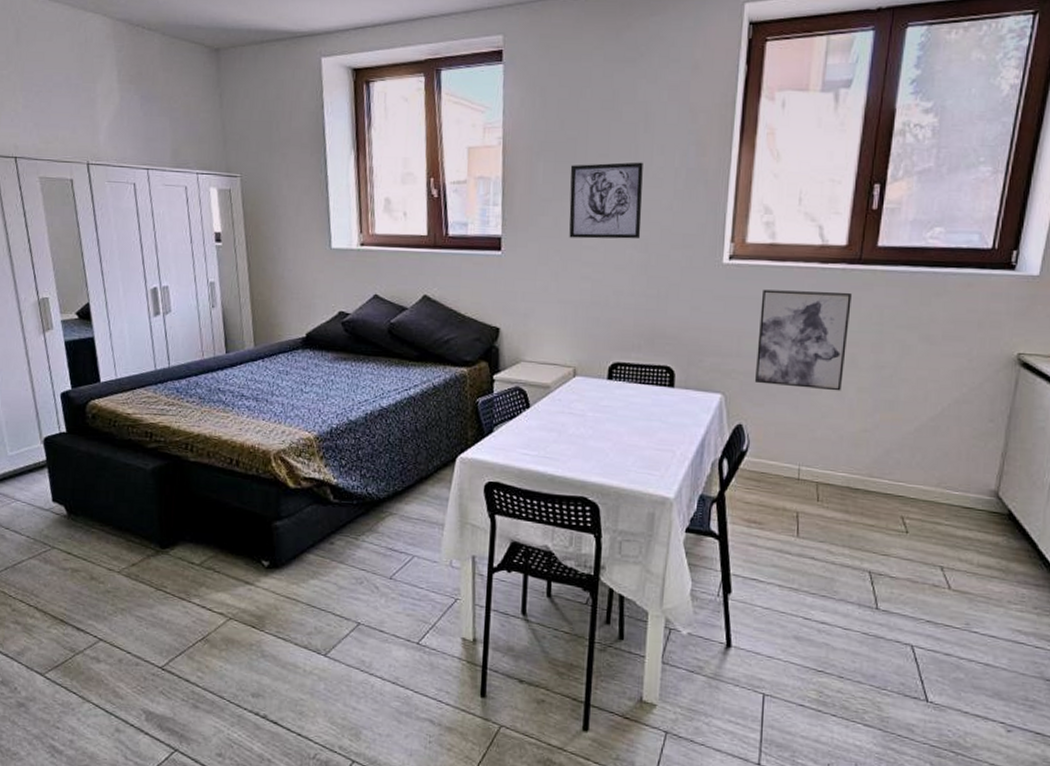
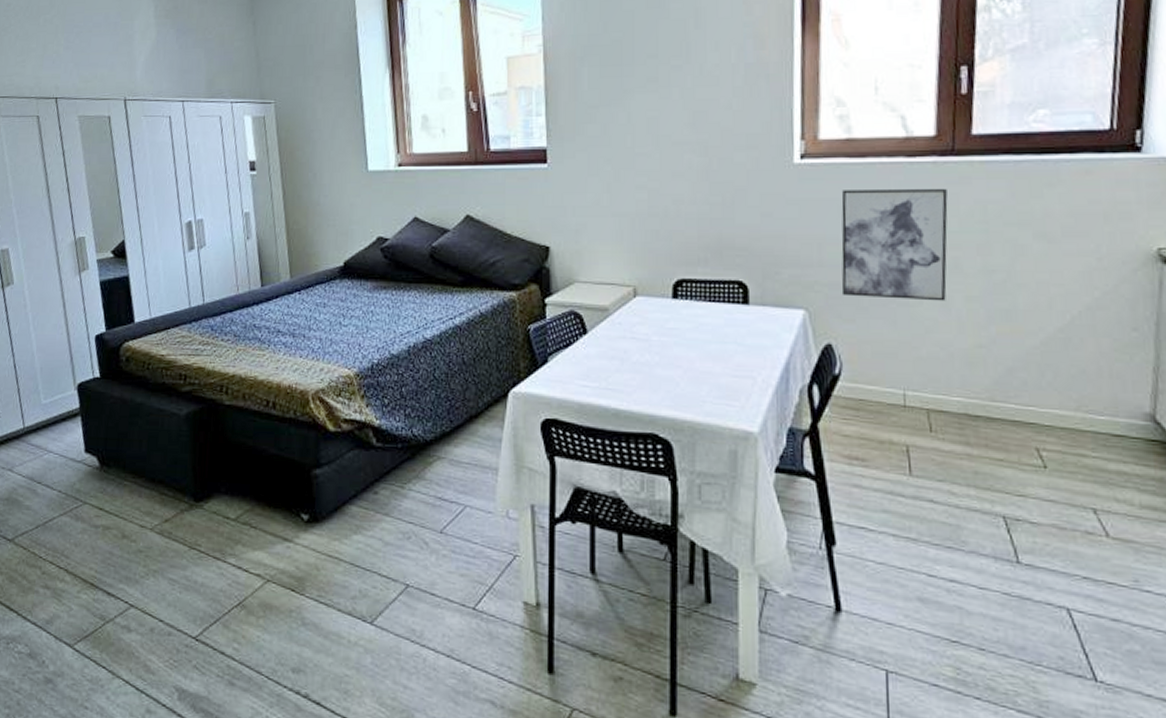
wall art: present [569,162,643,239] -> none [617,60,699,145]

